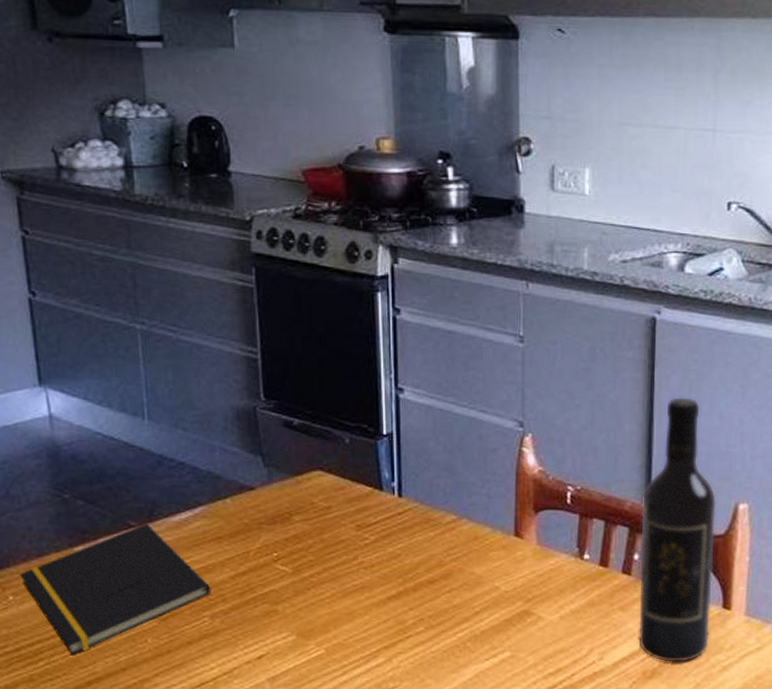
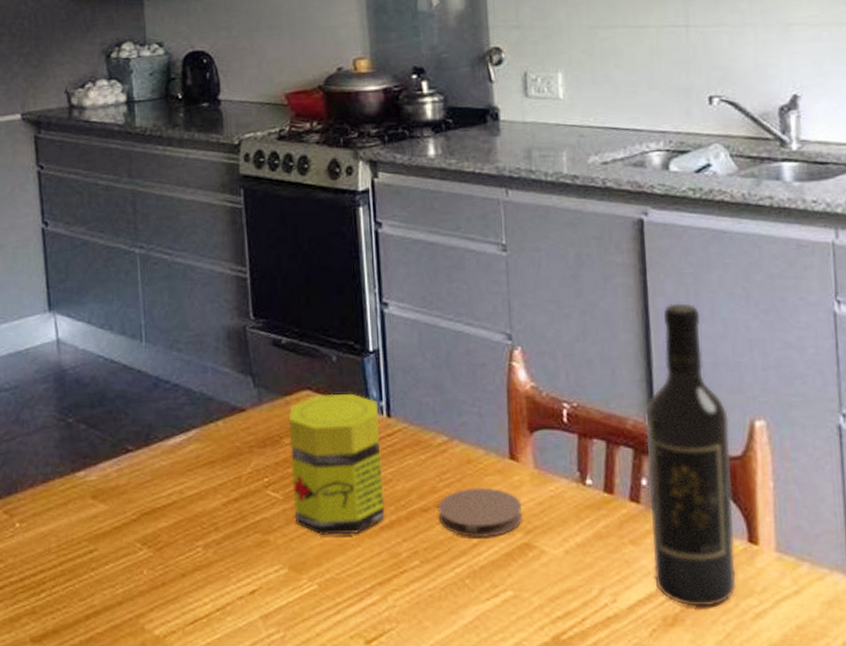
notepad: present [20,523,211,656] -> none [26,447,204,587]
jar: none [299,474,393,605] -> present [288,393,385,535]
coaster: none [444,561,524,607] -> present [438,487,523,538]

